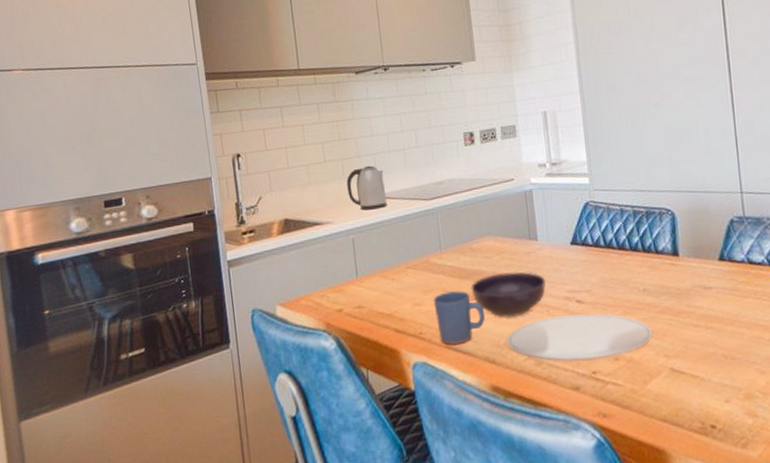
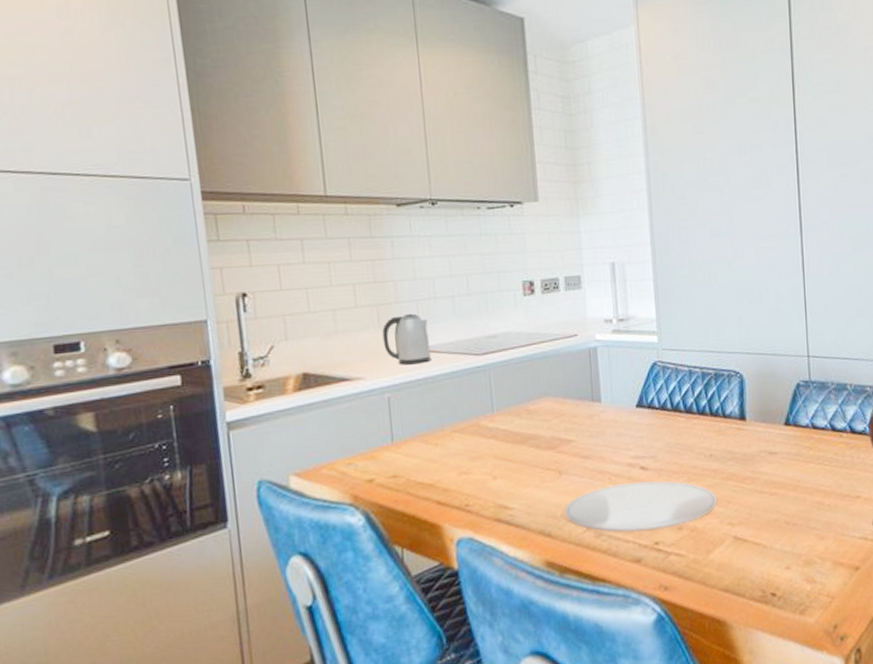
mug: present [433,291,486,345] -> none [482,457,542,517]
bowl: present [471,271,546,318] -> none [526,436,609,487]

